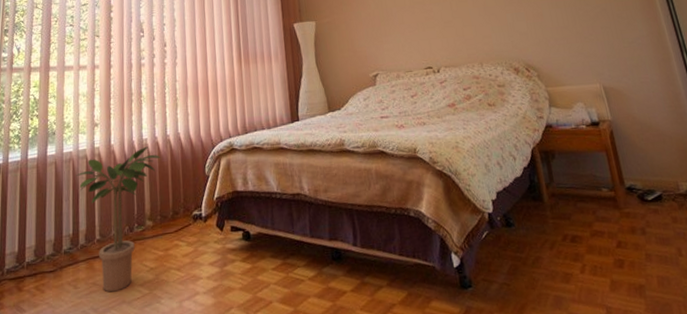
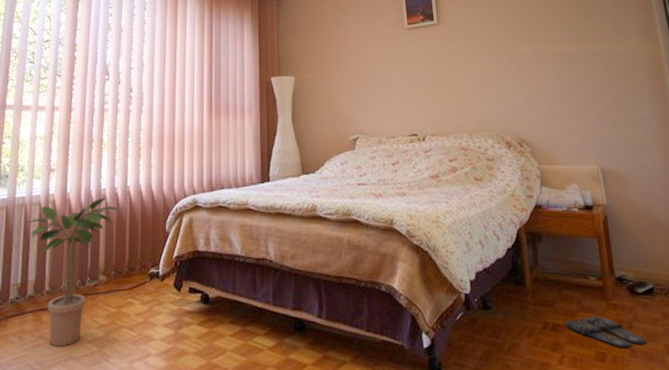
slippers: none [583,224,660,254] -> present [565,315,647,348]

